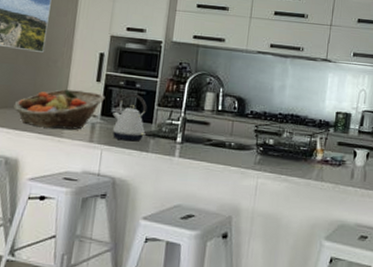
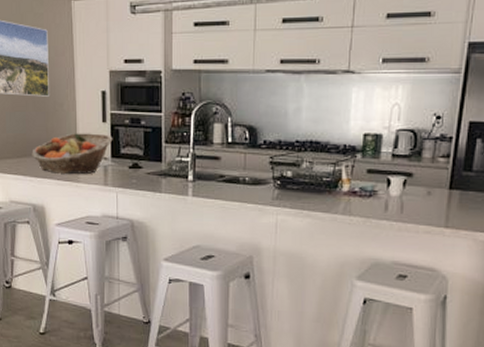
kettle: present [112,93,148,142] -> none [122,132,157,182]

